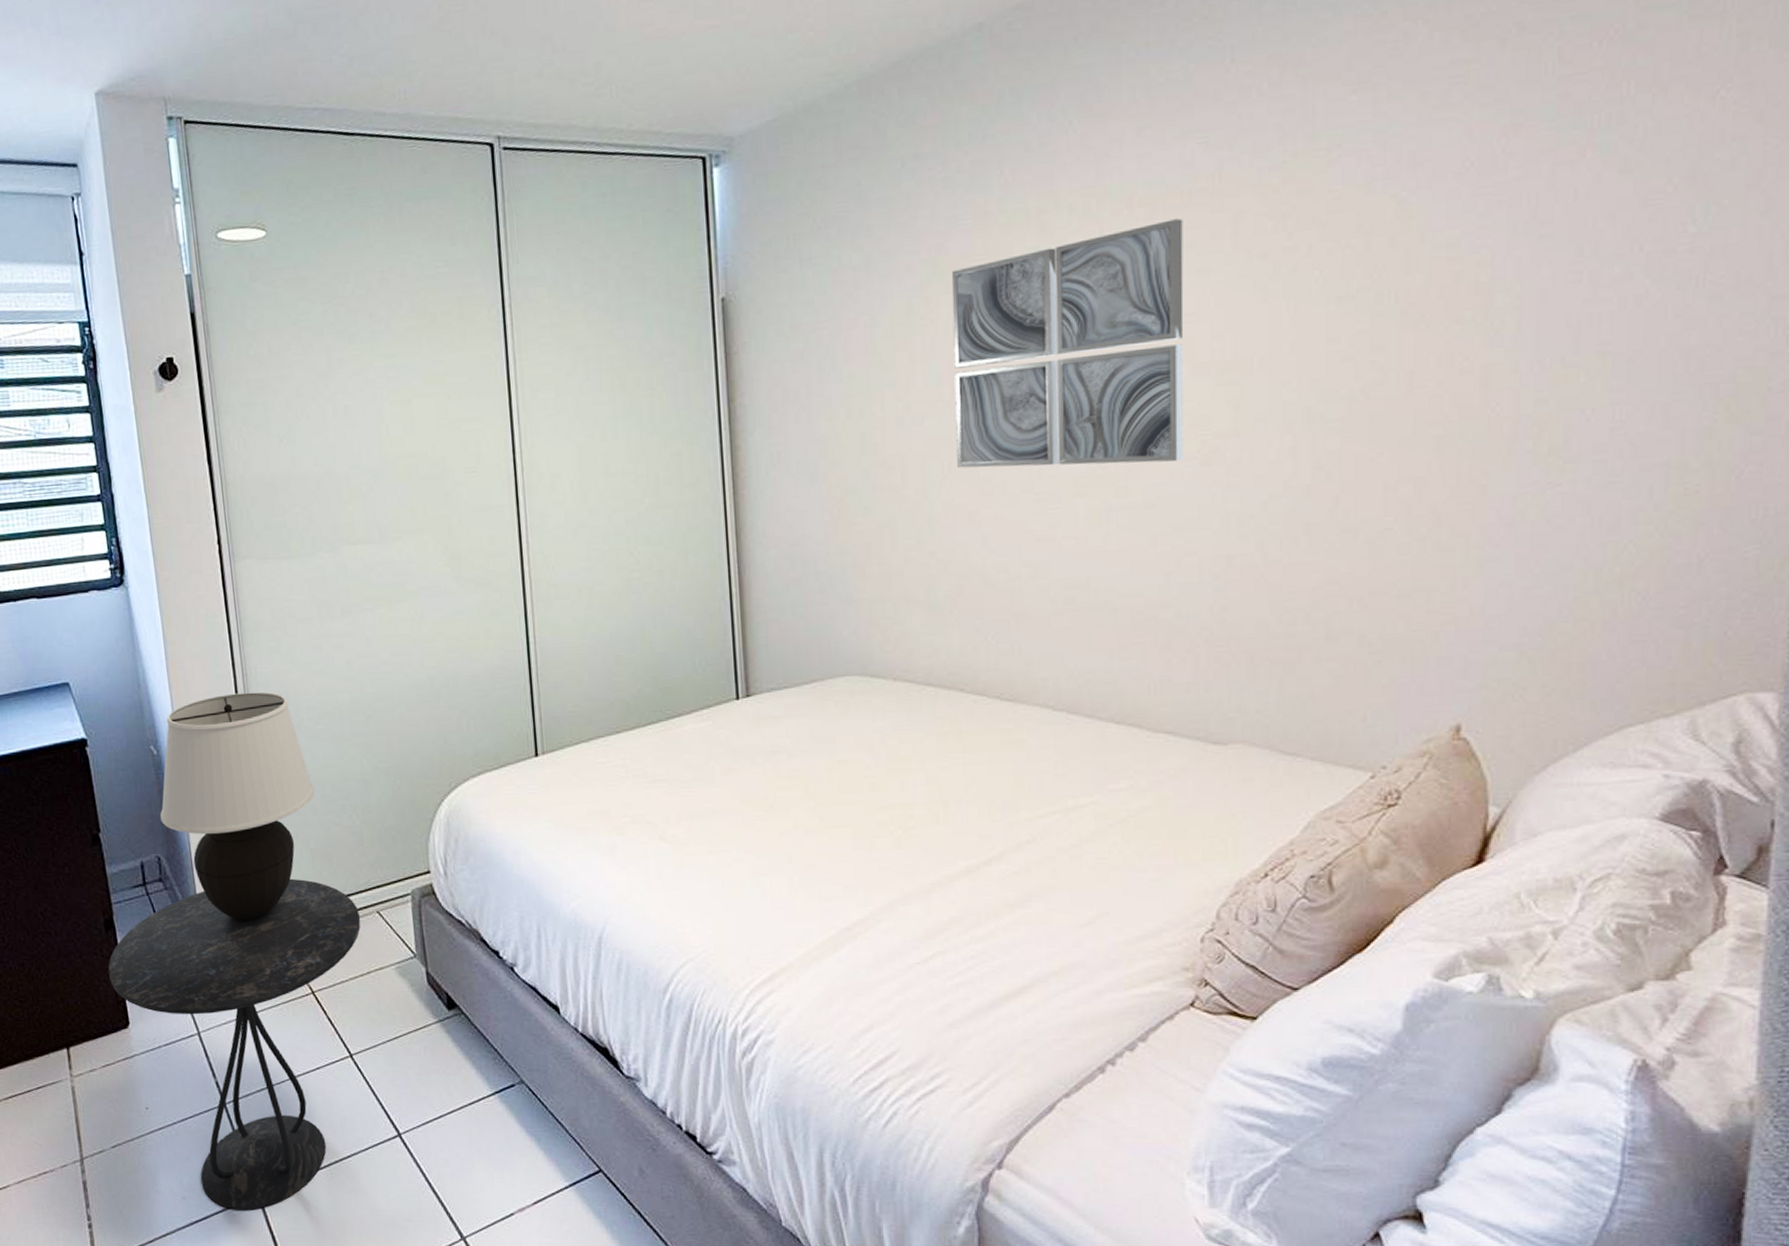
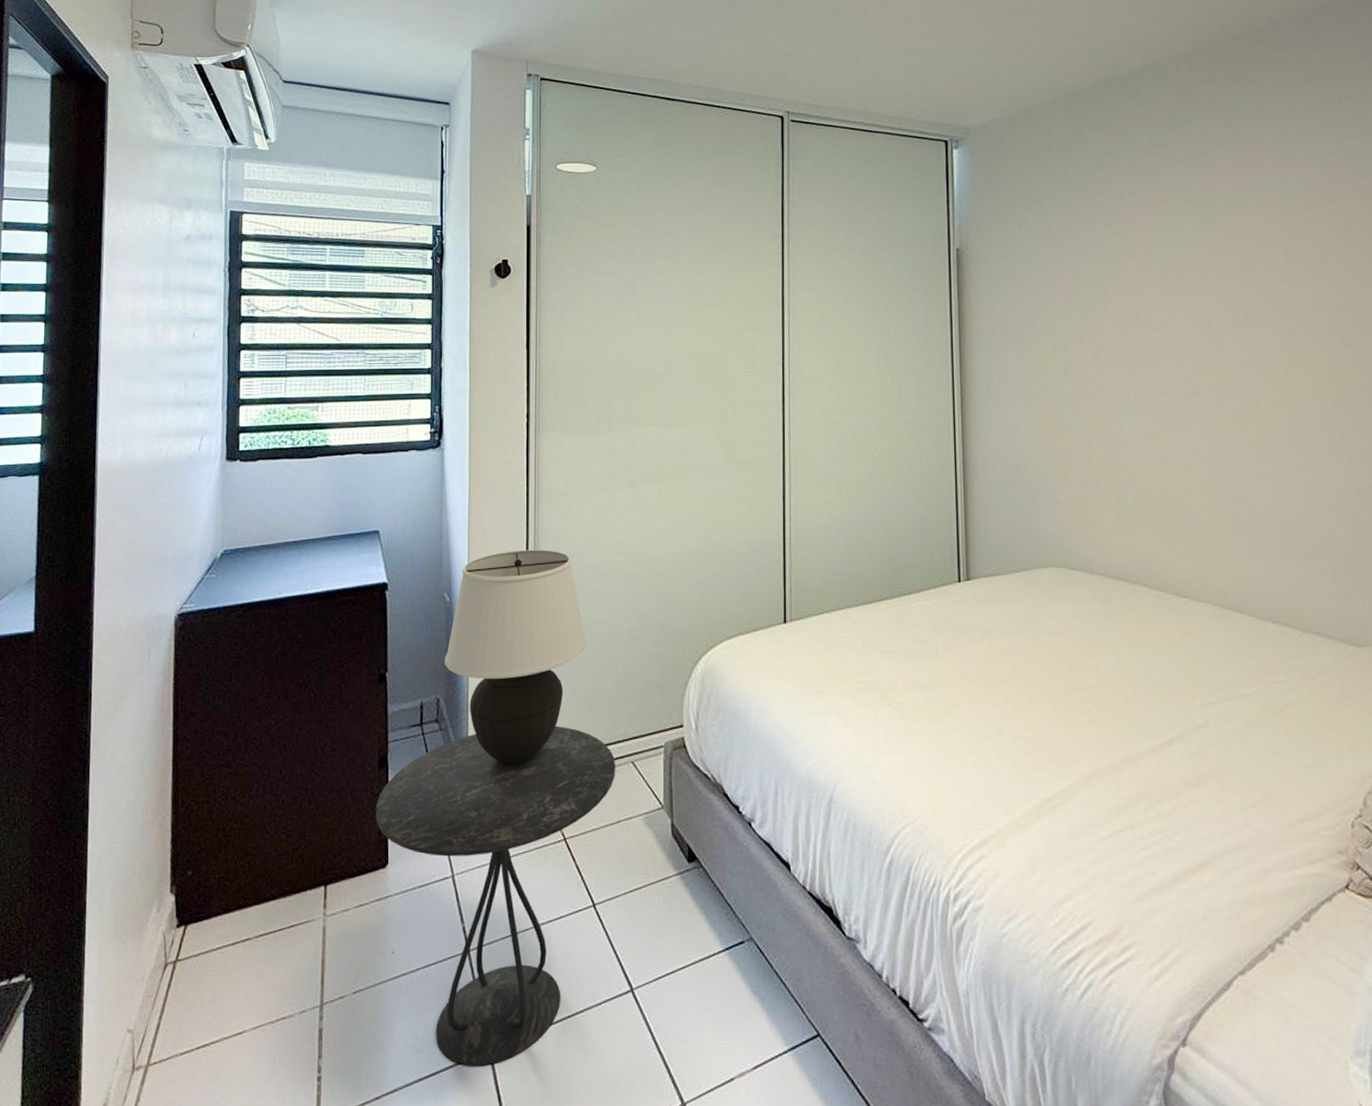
wall art: present [951,218,1184,468] -> none [1135,217,1318,405]

